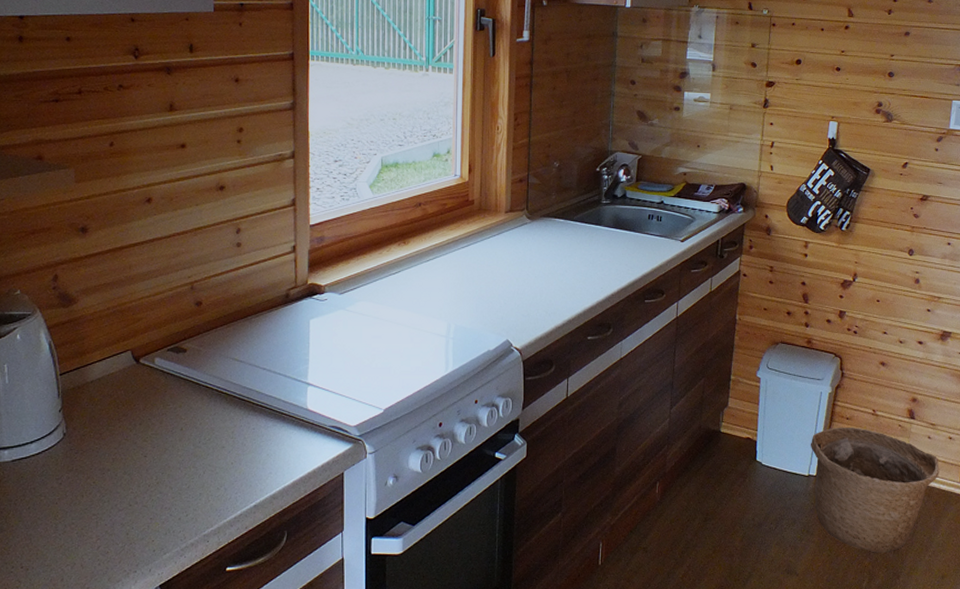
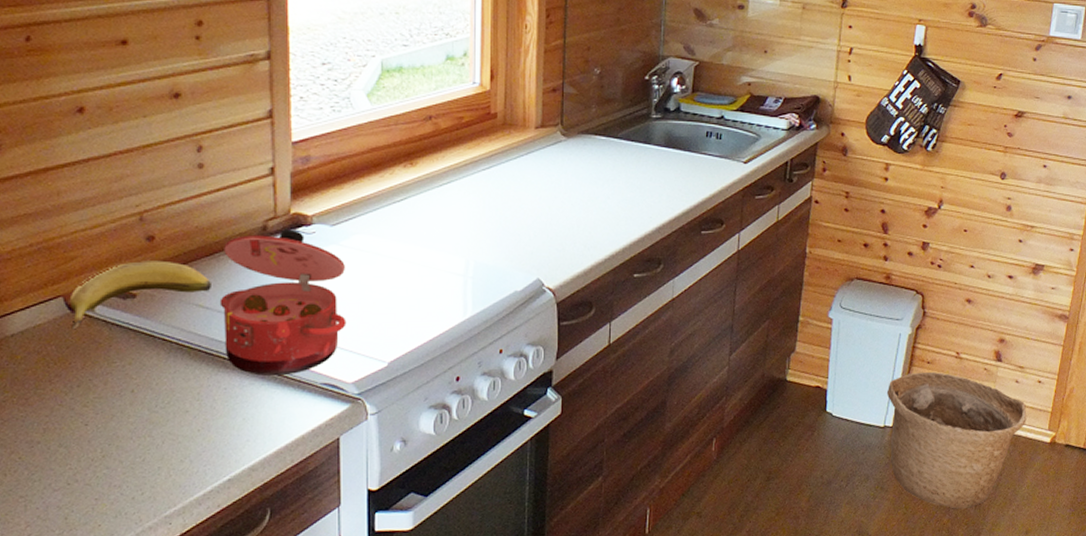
fruit: none [135,322,245,378] -> present [69,260,211,330]
cooking pot: none [251,297,351,420] -> present [219,229,347,377]

